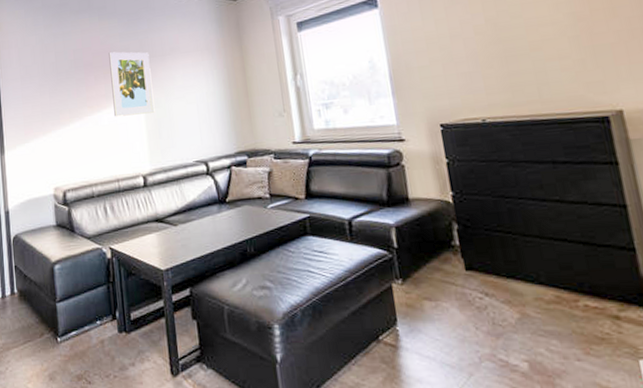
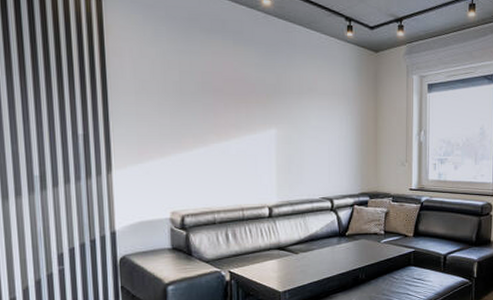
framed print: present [108,51,155,117] -> none [242,81,287,148]

